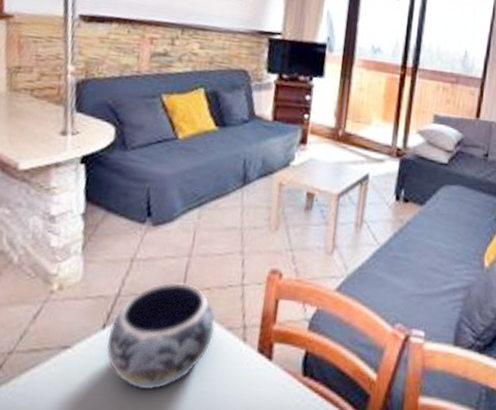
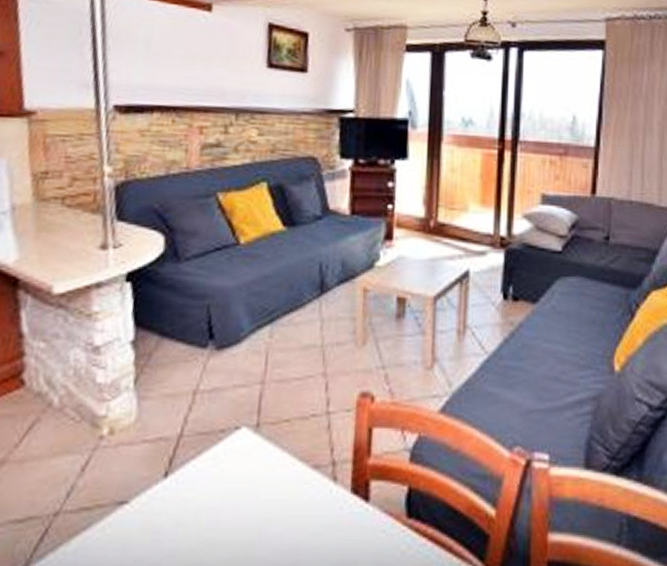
decorative bowl: present [106,282,215,391] -> none [170,416,299,548]

